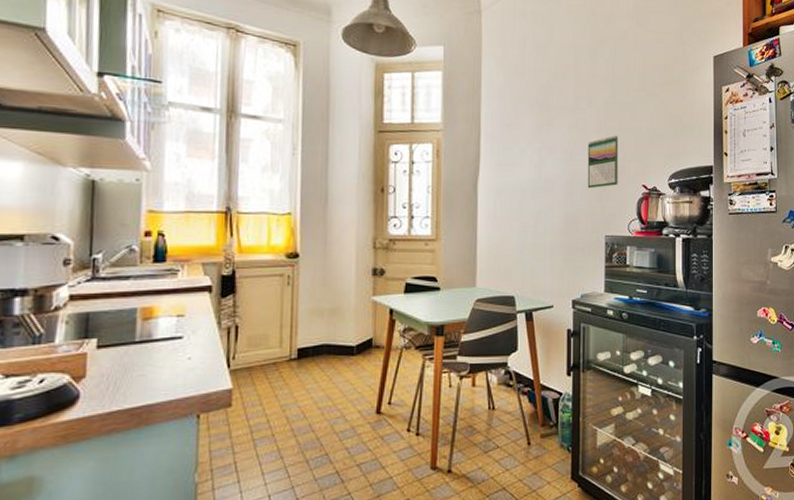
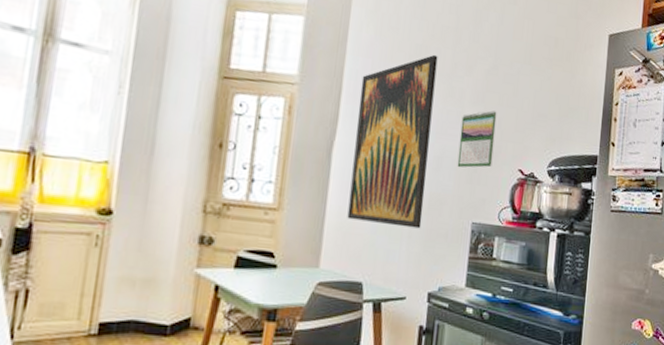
wall art: none [496,91,562,245] -> present [347,54,438,229]

